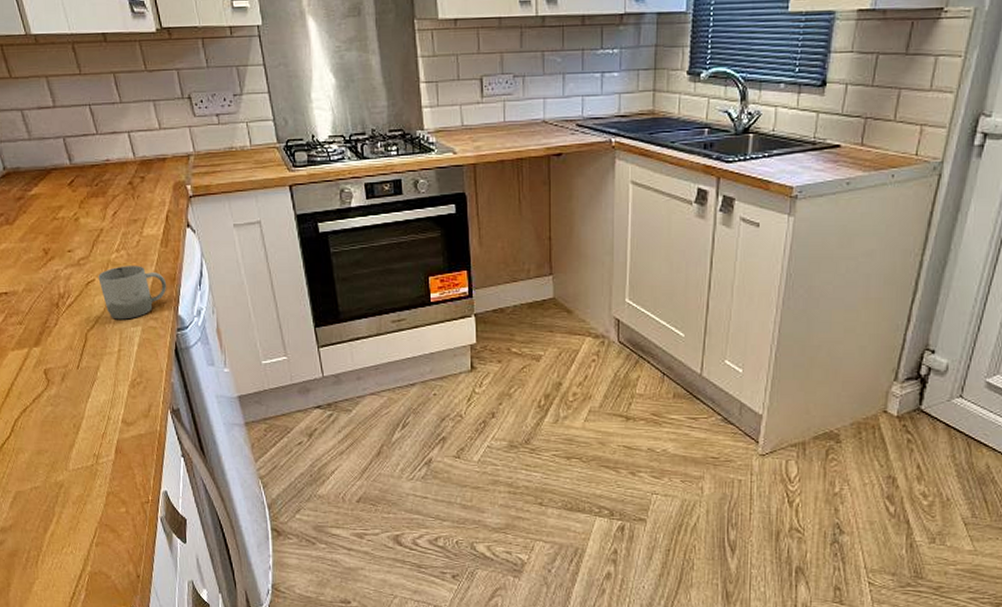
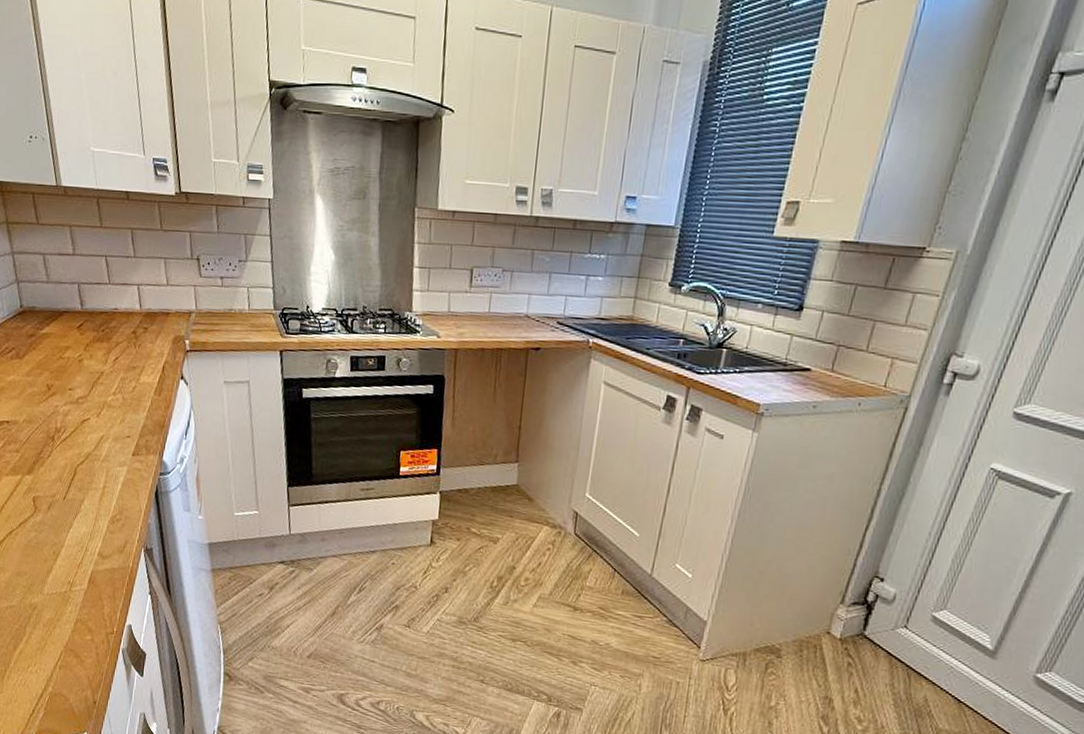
cup: present [98,266,167,320] -> none [93,408,156,459]

